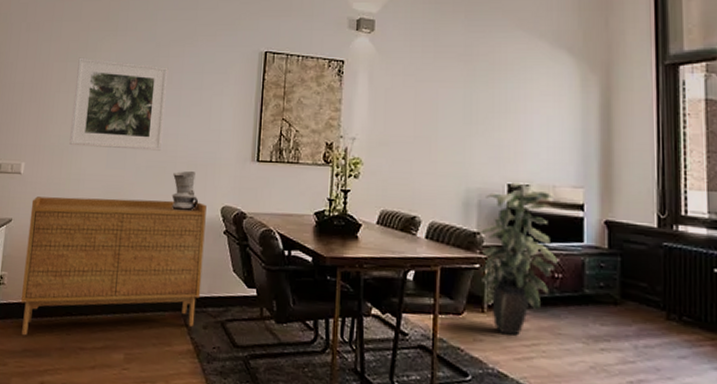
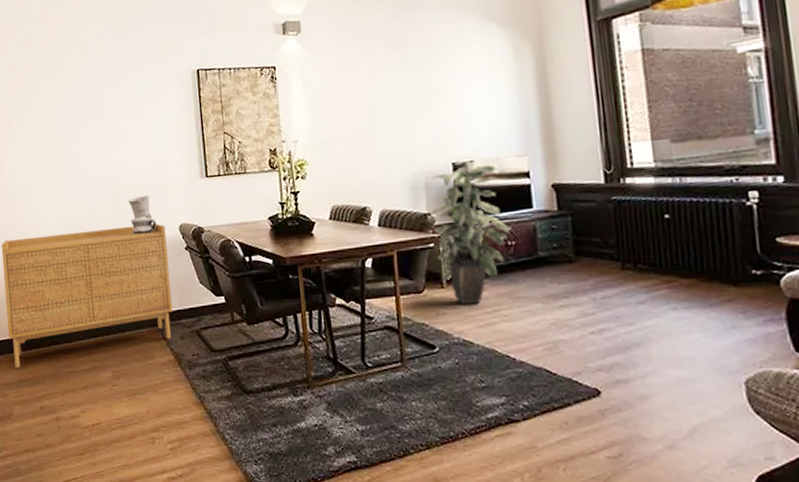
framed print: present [69,57,169,151] -> none [19,99,113,189]

